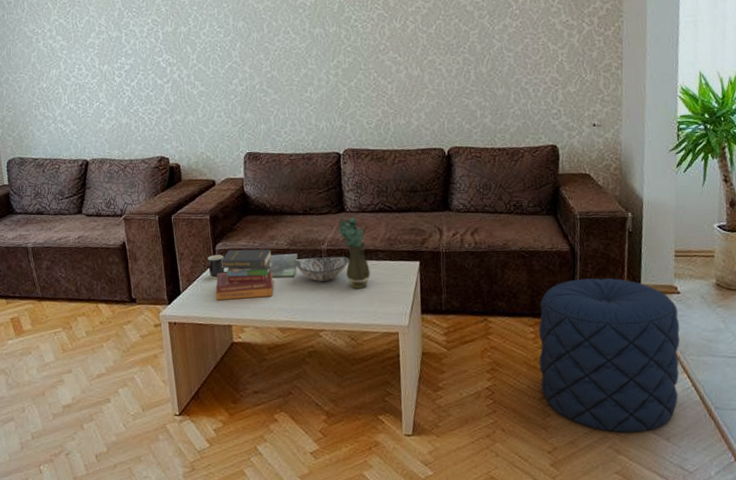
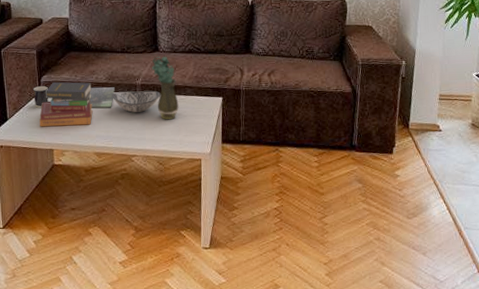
pouf: present [538,278,680,433] -> none [320,116,440,248]

